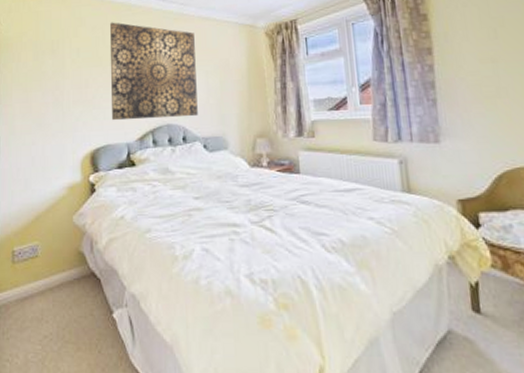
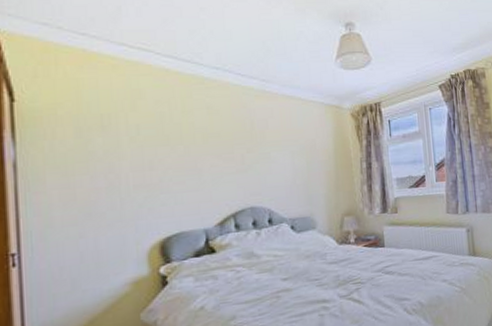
wall art: present [109,22,198,121] -> none [177,96,284,206]

